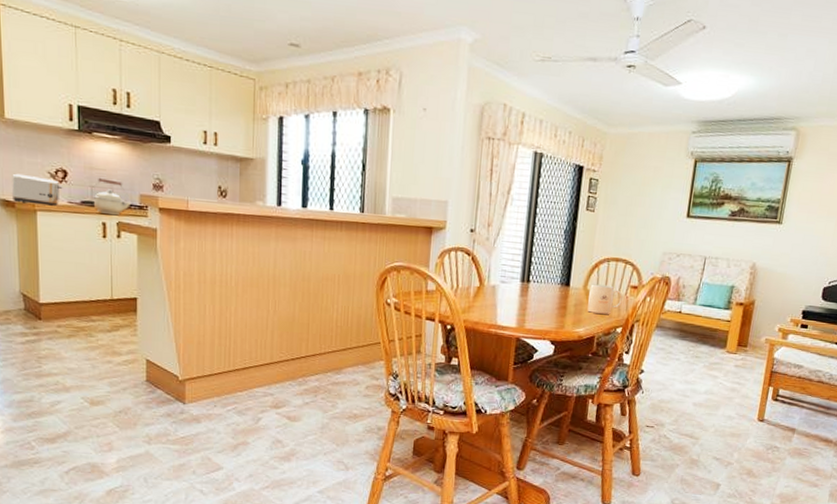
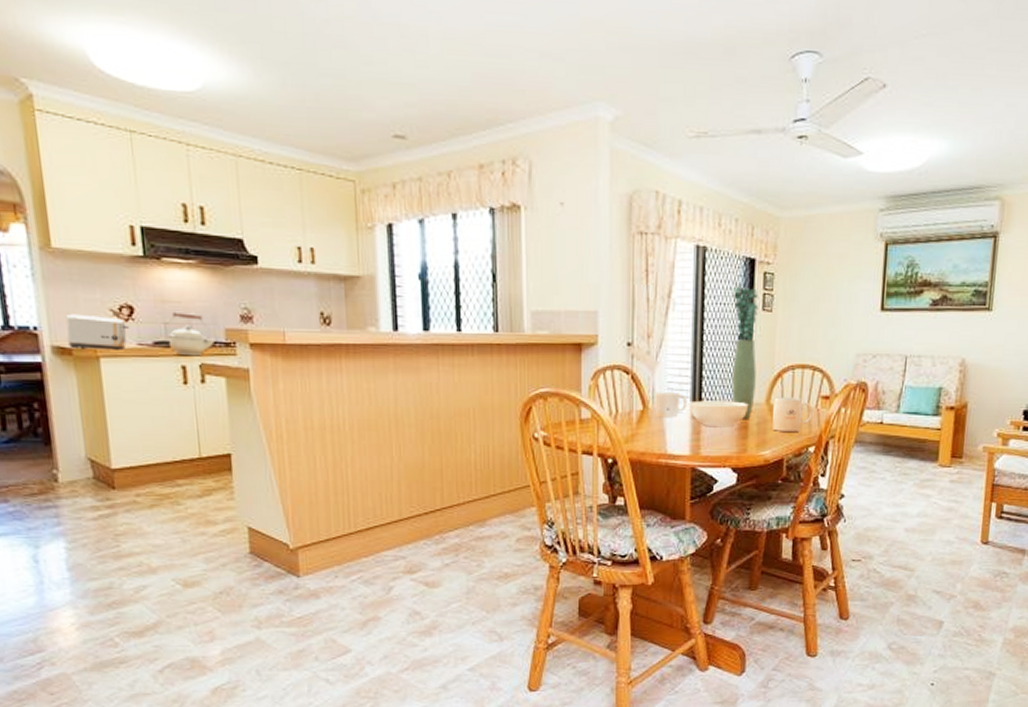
mug: none [489,272,517,295] -> present [655,392,687,418]
bowl: none [519,282,569,307] -> present [689,400,749,428]
vase: none [555,184,584,302] -> present [731,281,759,421]

